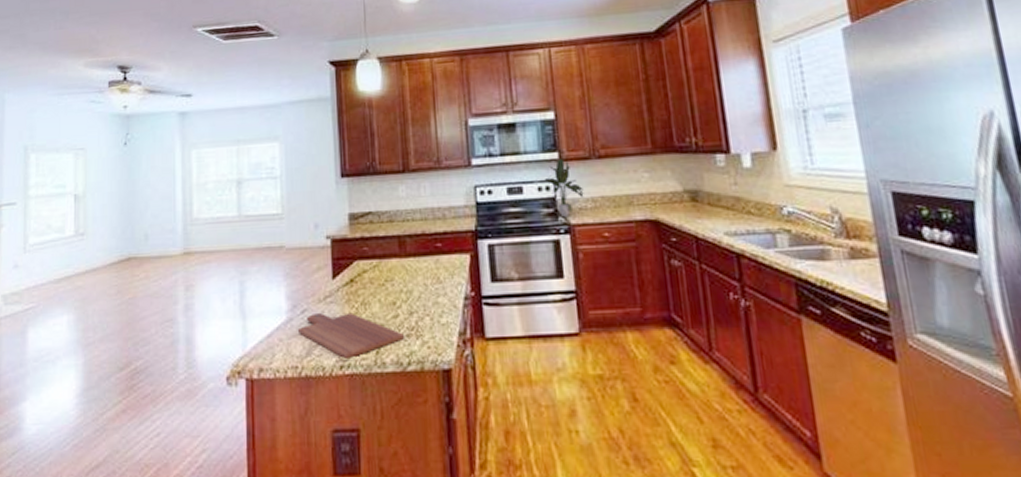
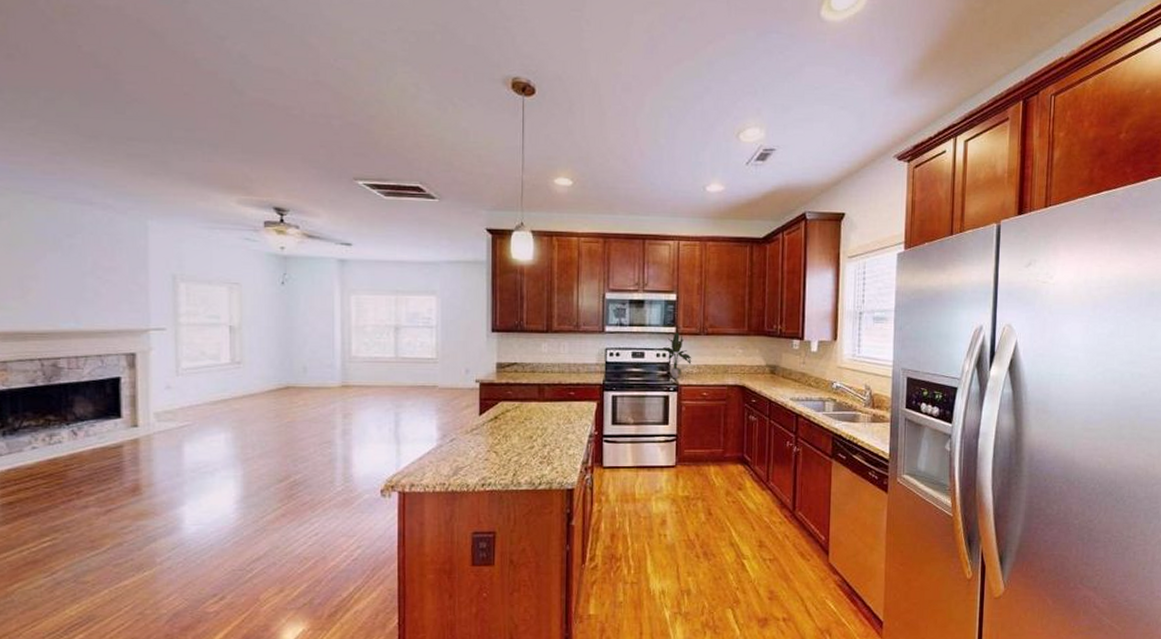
cutting board: present [297,312,405,360] -> none [446,441,538,479]

